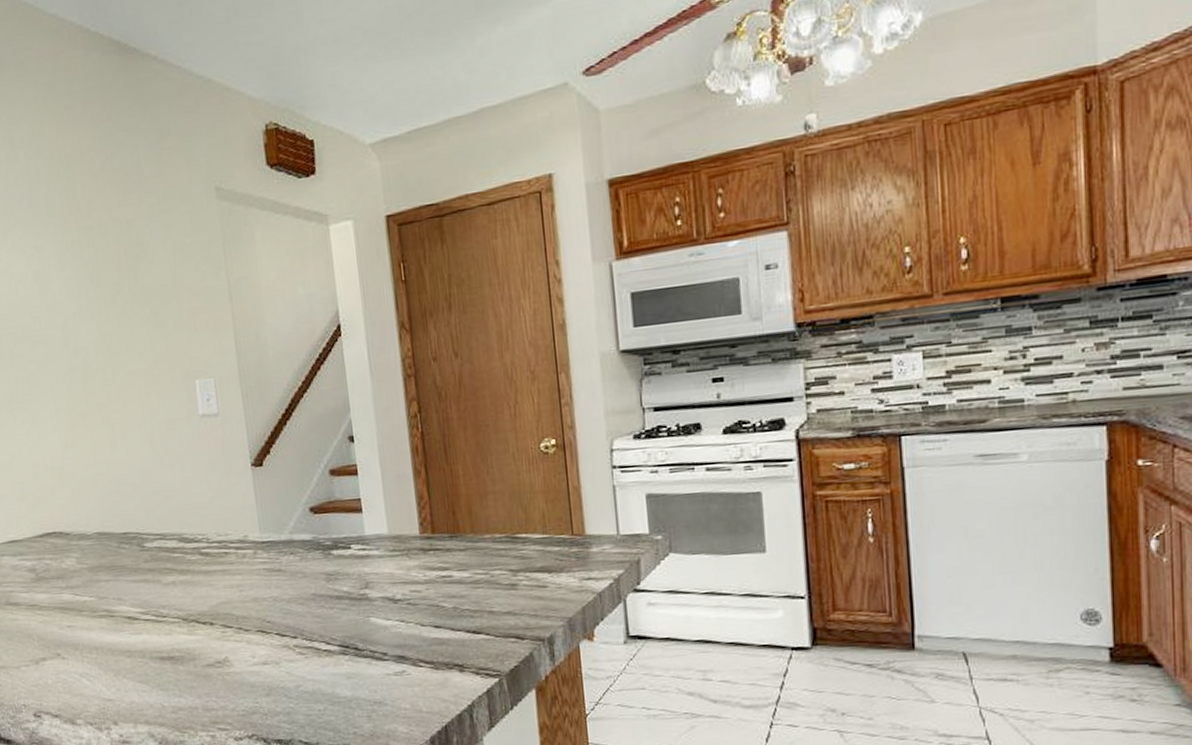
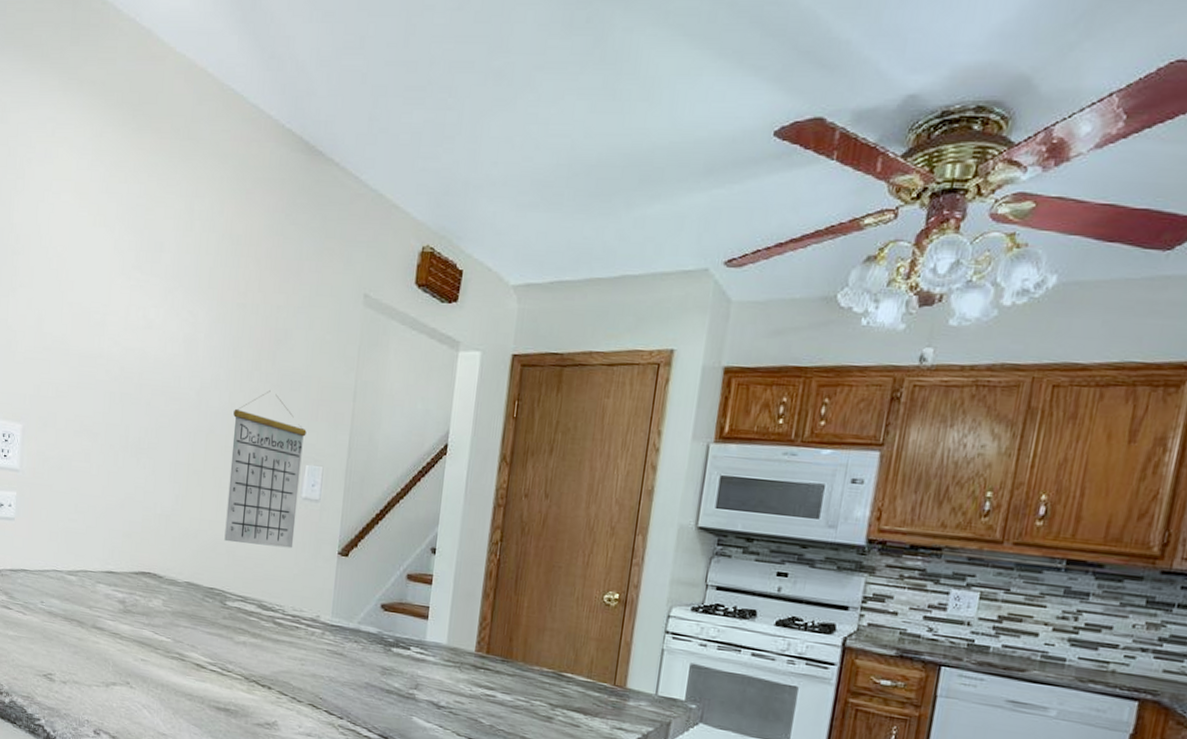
calendar: none [105,311,202,481] -> present [224,390,307,549]

